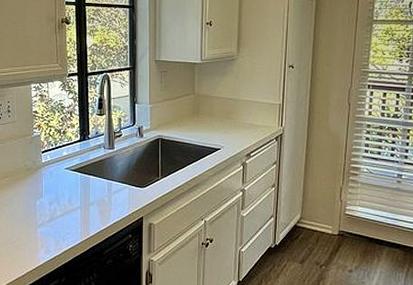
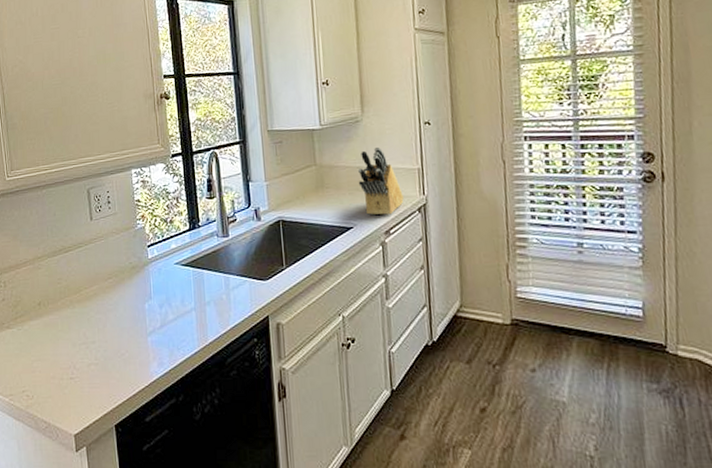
knife block: none [229,83,265,141] -> present [358,146,404,215]

